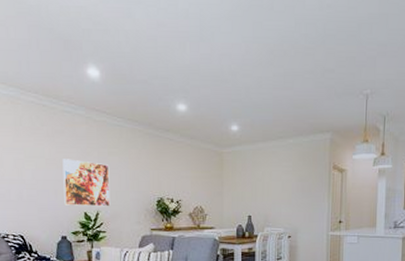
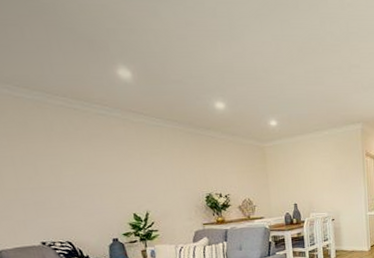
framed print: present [62,159,111,207] -> none [103,162,160,208]

